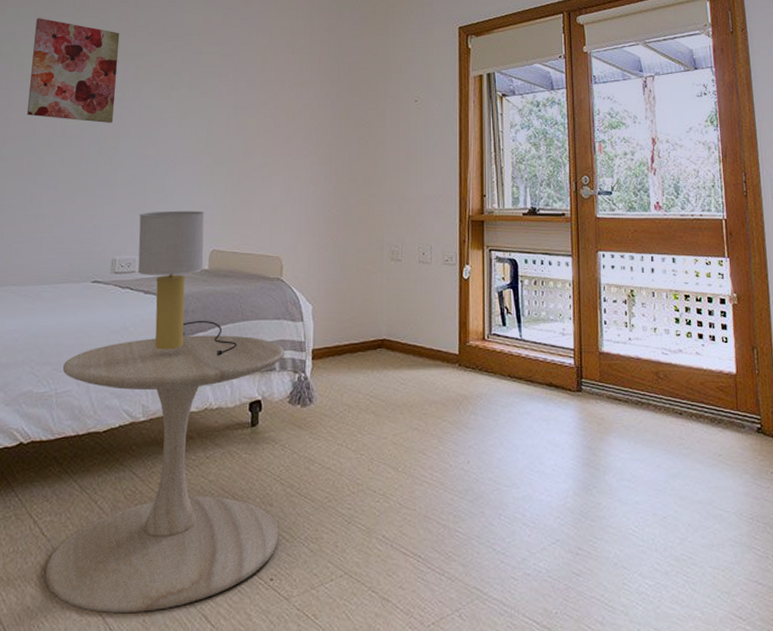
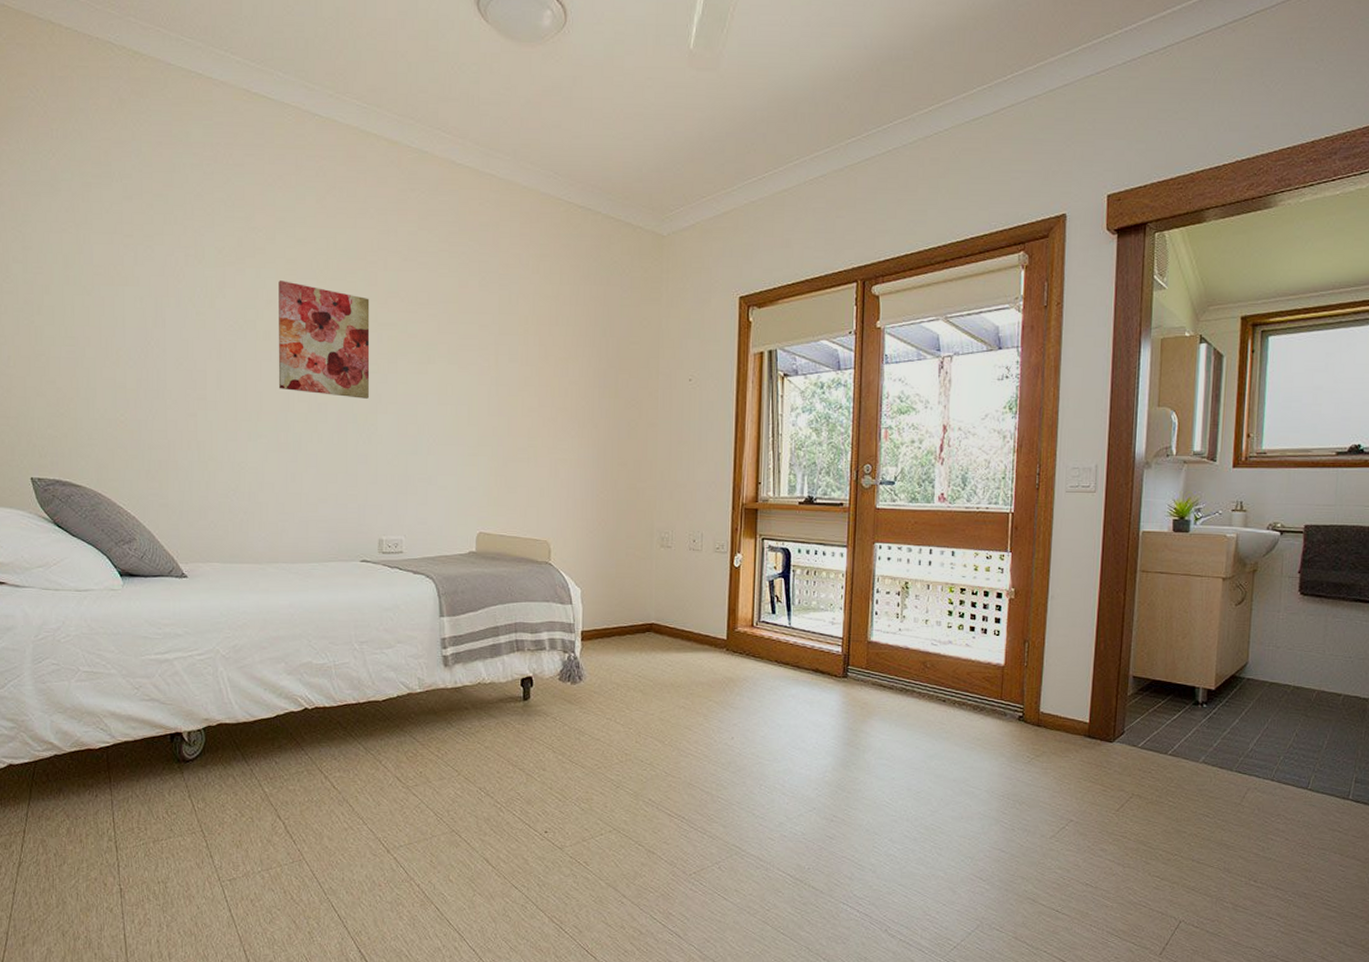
side table: present [45,335,285,613] -> none [338,615,554,854]
table lamp: present [137,211,237,356] -> none [403,492,507,635]

